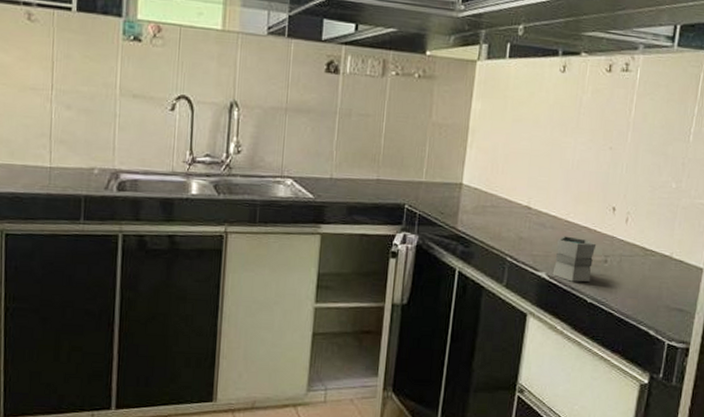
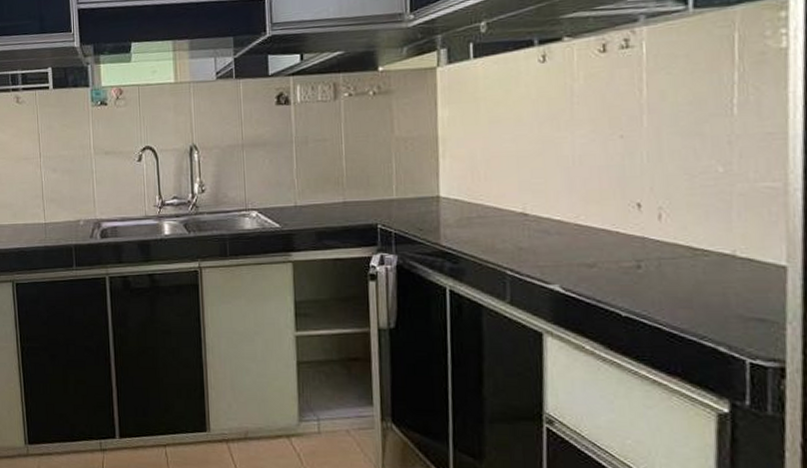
mug: present [552,236,597,282] -> none [568,241,623,293]

